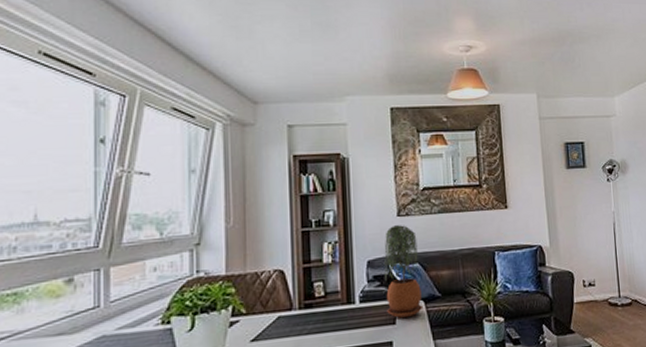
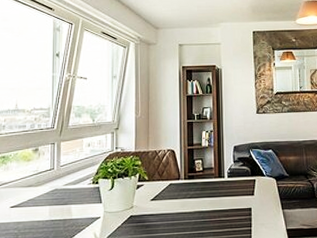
potted plant: present [383,225,424,318] -> none [246,120,275,191]

